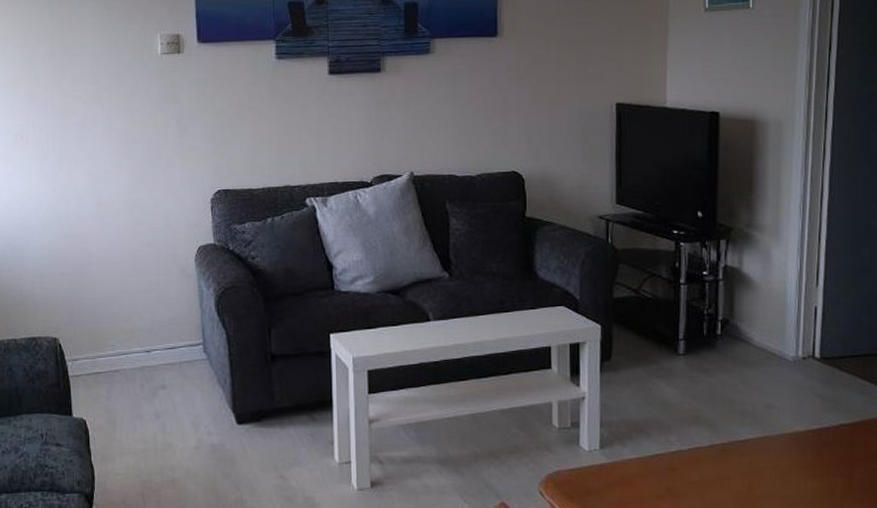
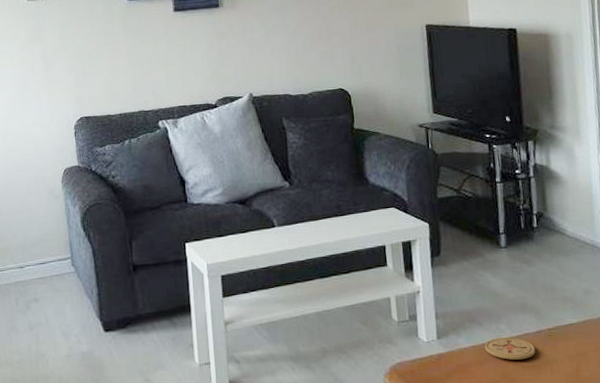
coaster: none [651,450,706,474] -> present [484,337,535,360]

